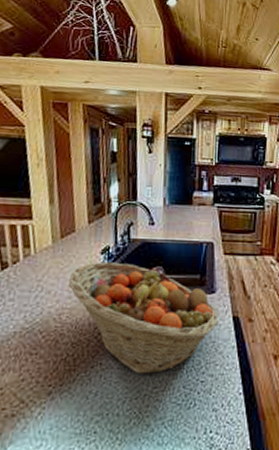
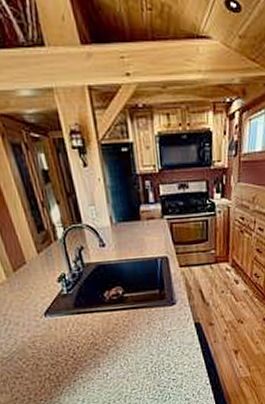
fruit basket: present [69,262,219,374] -> none [33,288,183,381]

